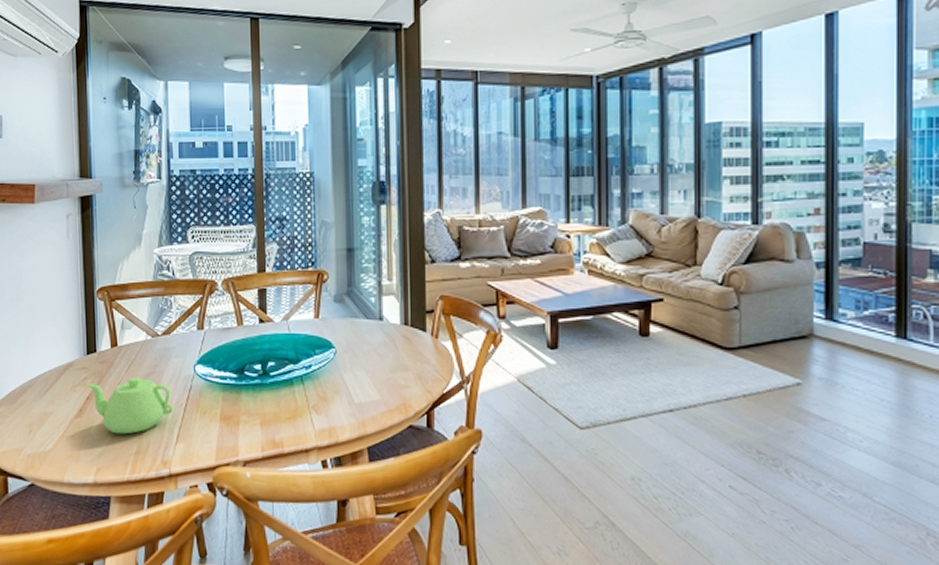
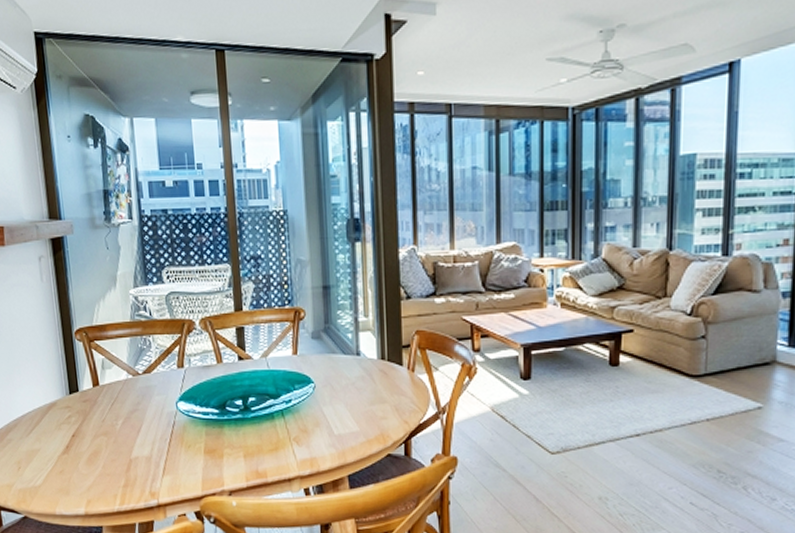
teapot: present [87,377,174,435] -> none [71,414,159,469]

